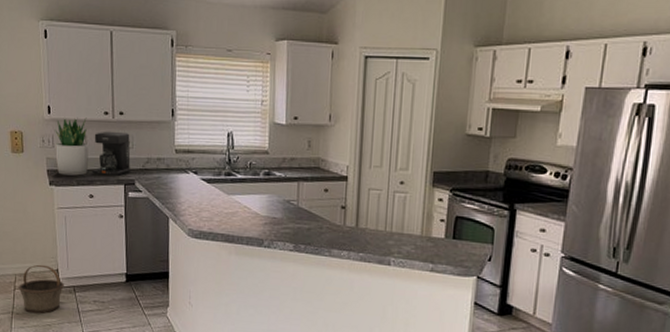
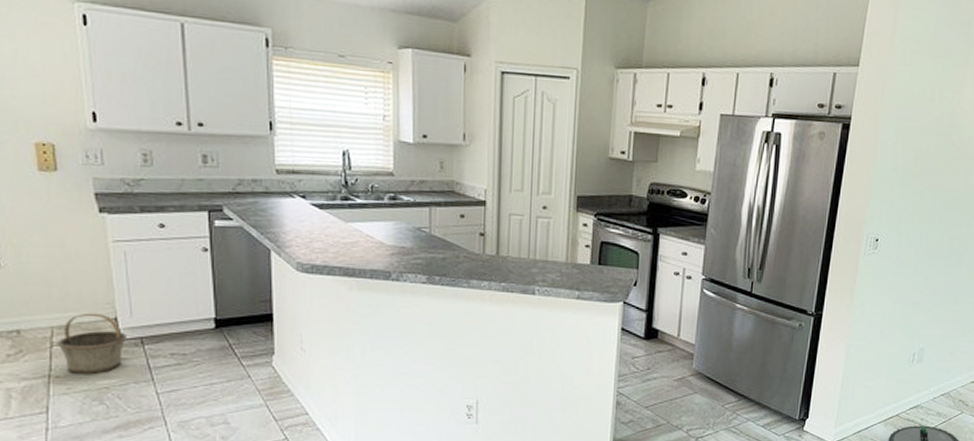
planter: present [55,116,89,176] -> none [104,126,155,201]
coffee maker: present [91,131,131,177] -> none [161,145,217,202]

